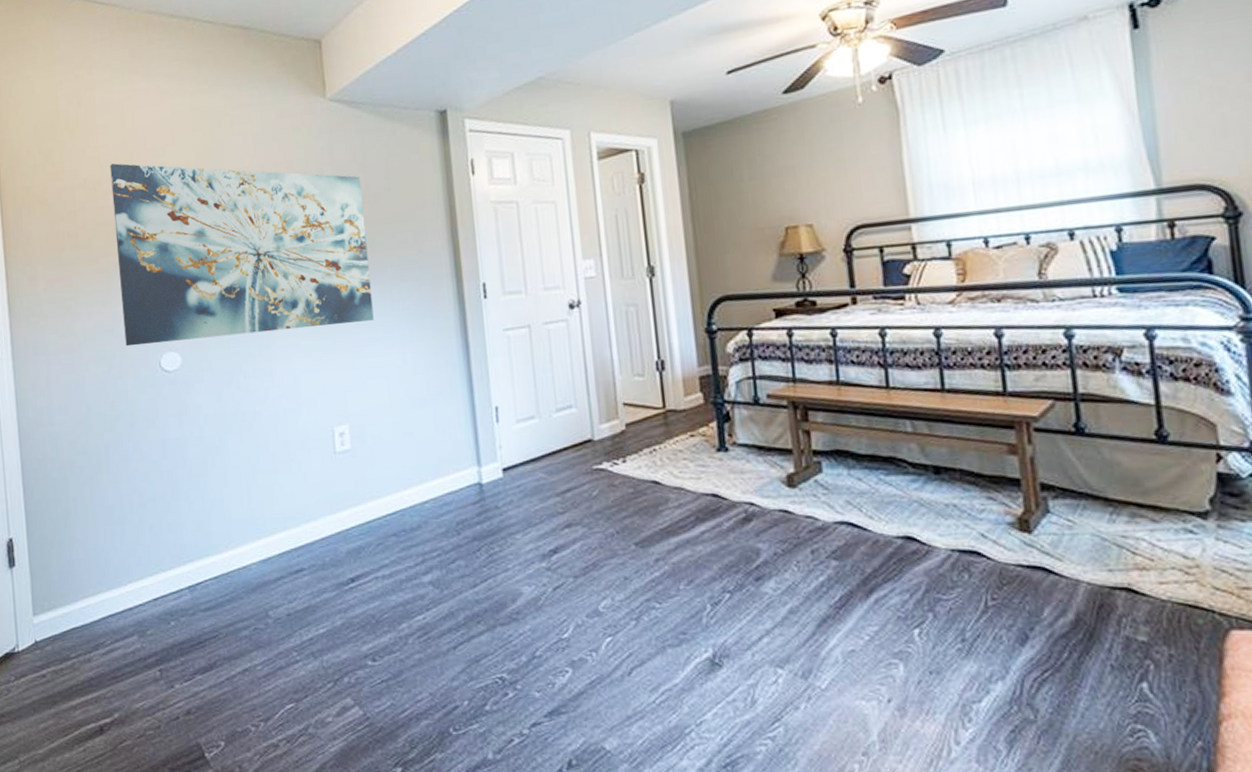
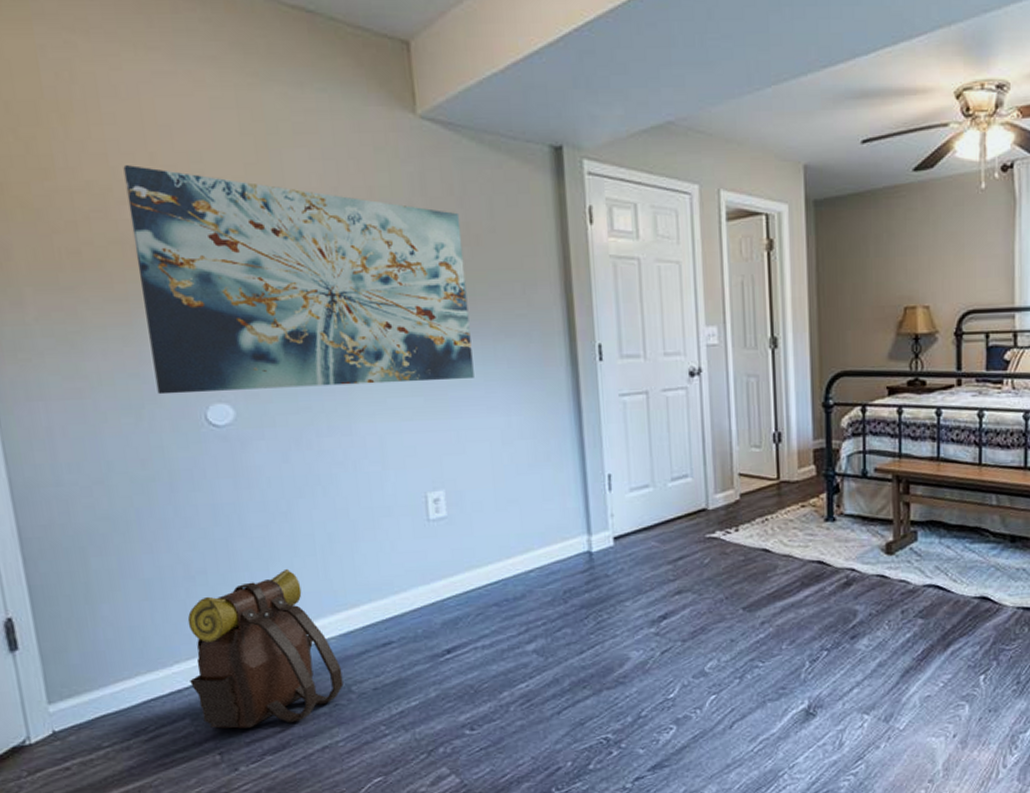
backpack: none [139,497,262,647] -> present [187,568,344,729]

